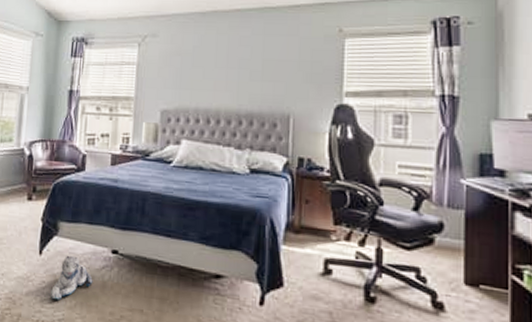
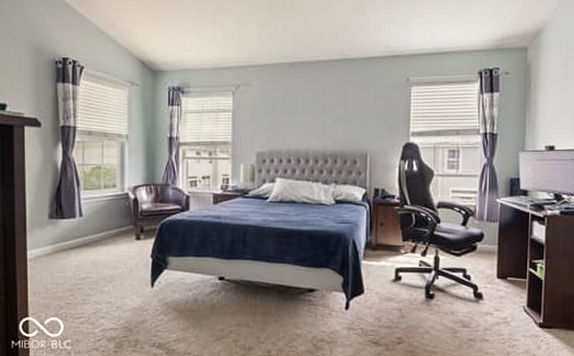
plush toy: present [51,255,93,301] -> none [165,285,203,324]

